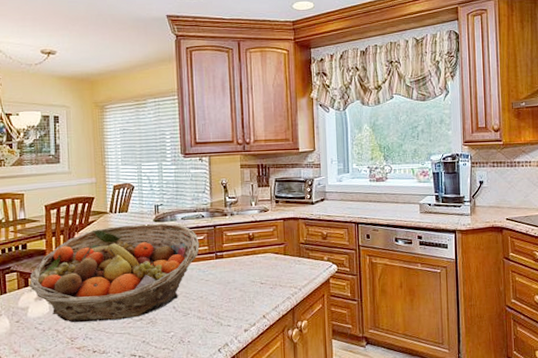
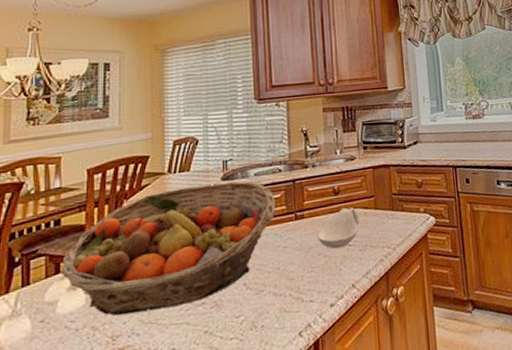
spoon rest: none [235,251,270,285] -> present [318,207,359,249]

